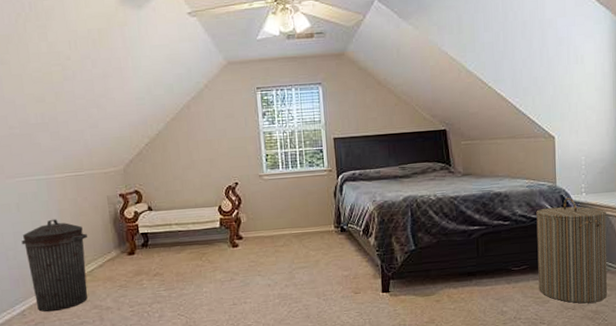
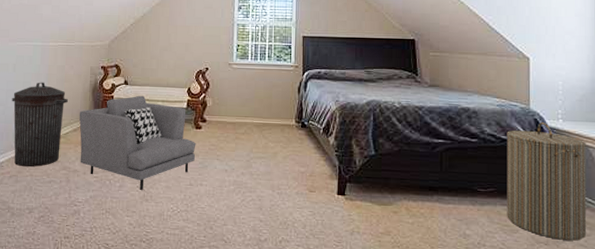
armchair: none [102,220,235,317] -> present [79,95,196,190]

